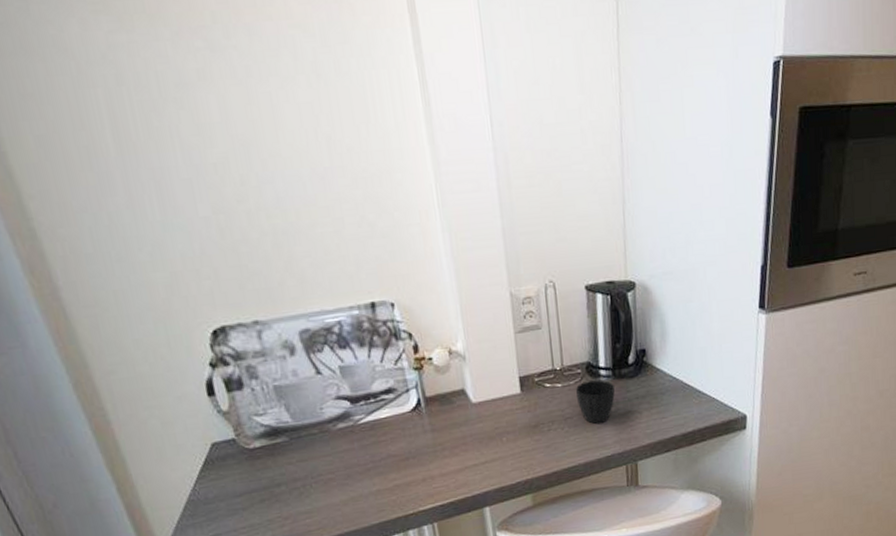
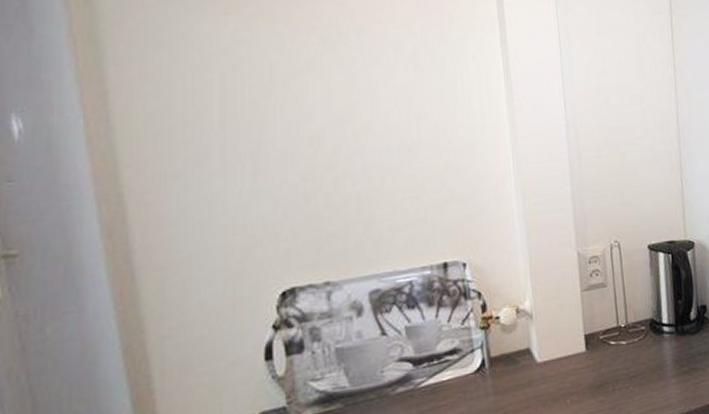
cup: present [576,380,615,424] -> none [640,336,679,383]

